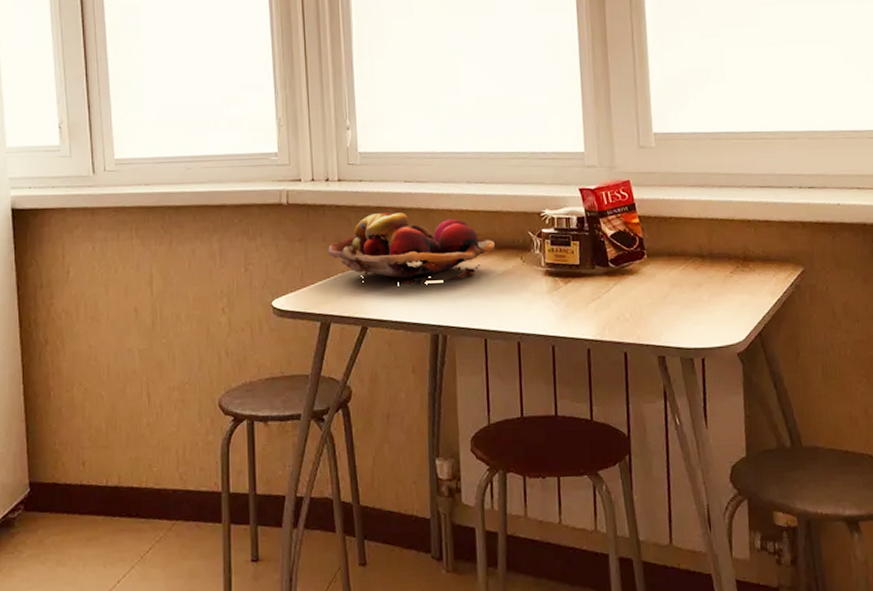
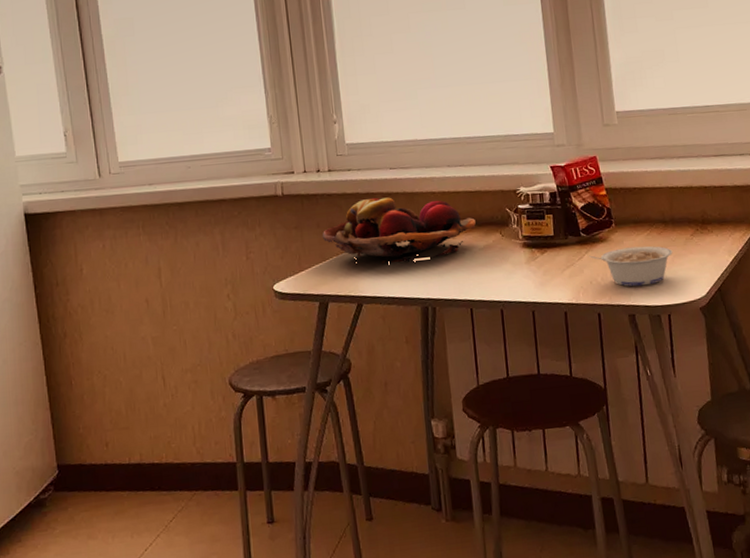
legume: none [617,281,710,326] -> present [589,246,673,287]

